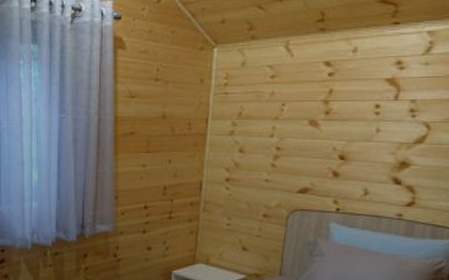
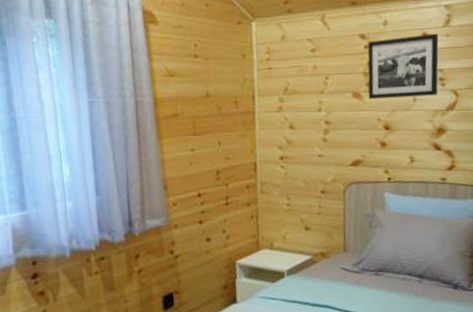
picture frame: none [325,61,415,127] -> present [367,33,439,99]

